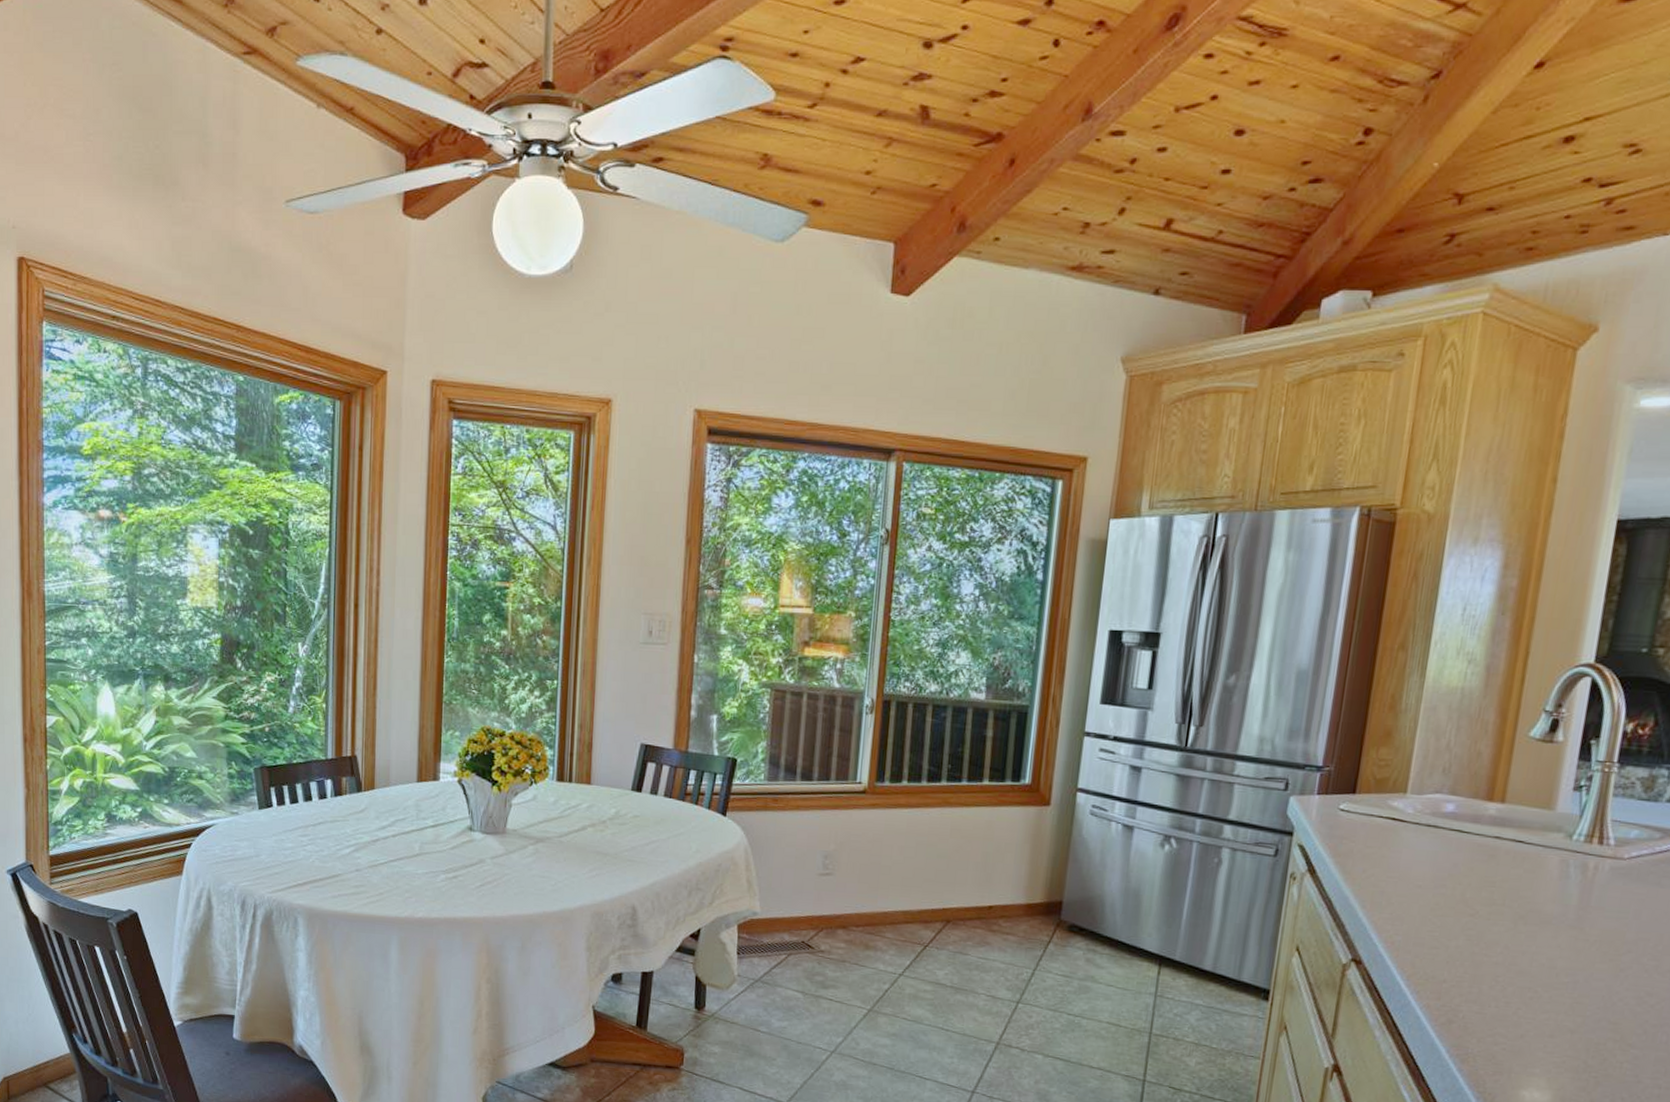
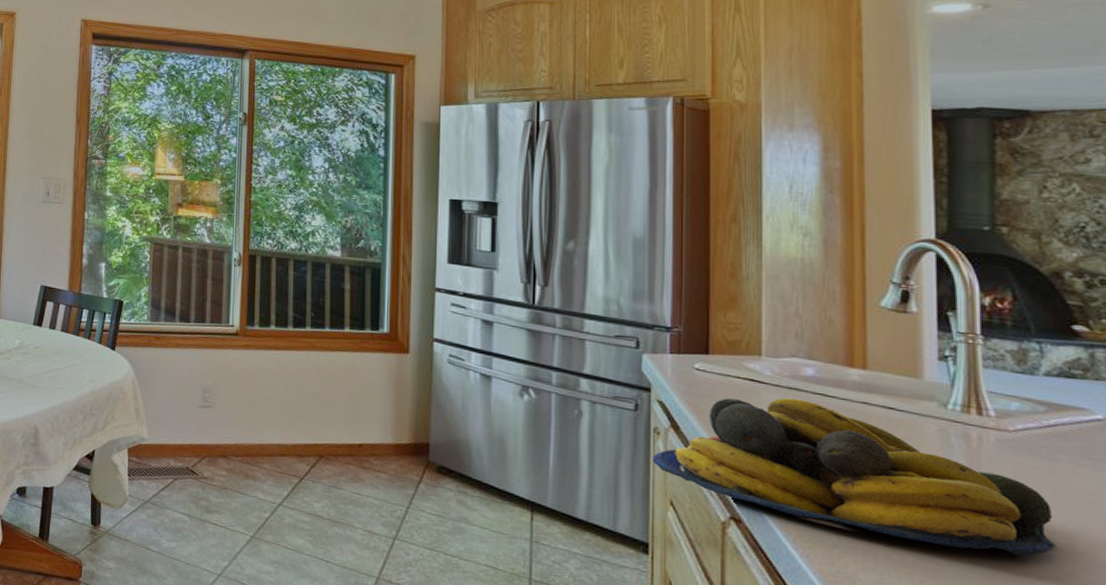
fruit bowl: none [1284,835,1646,980] -> present [652,397,1058,557]

